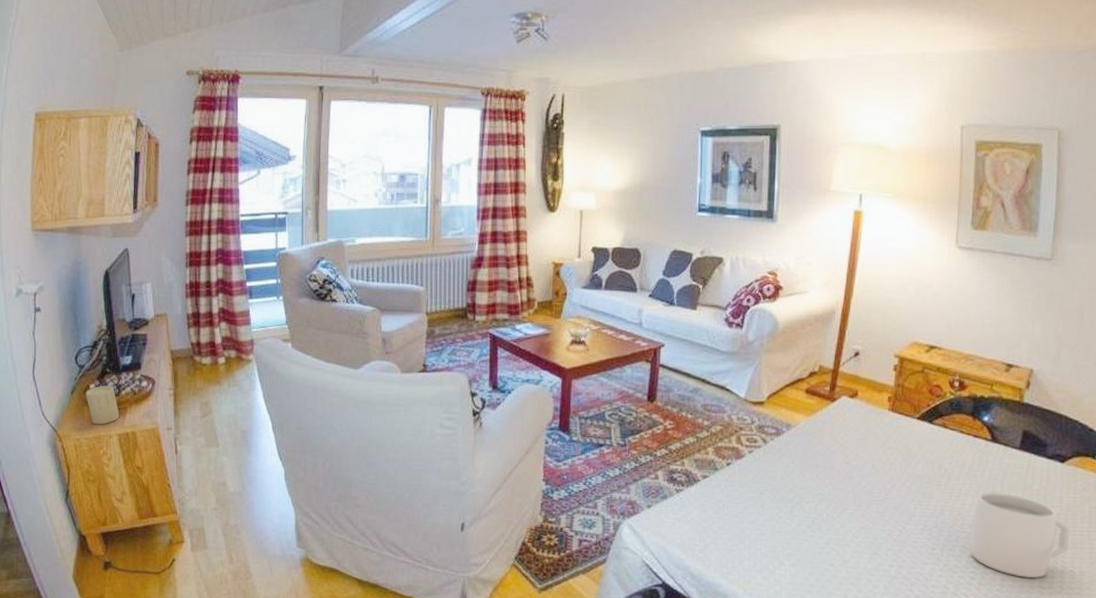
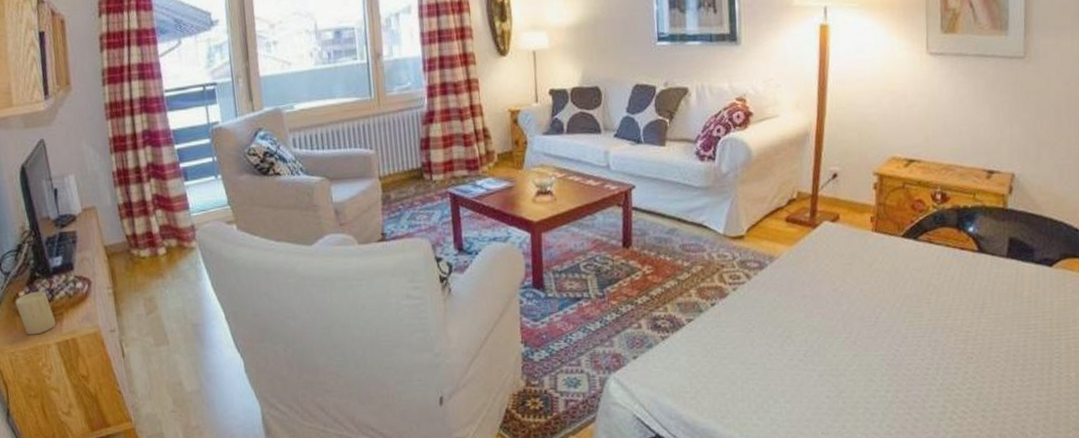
mug: present [970,493,1071,579] -> none [965,304,1064,389]

